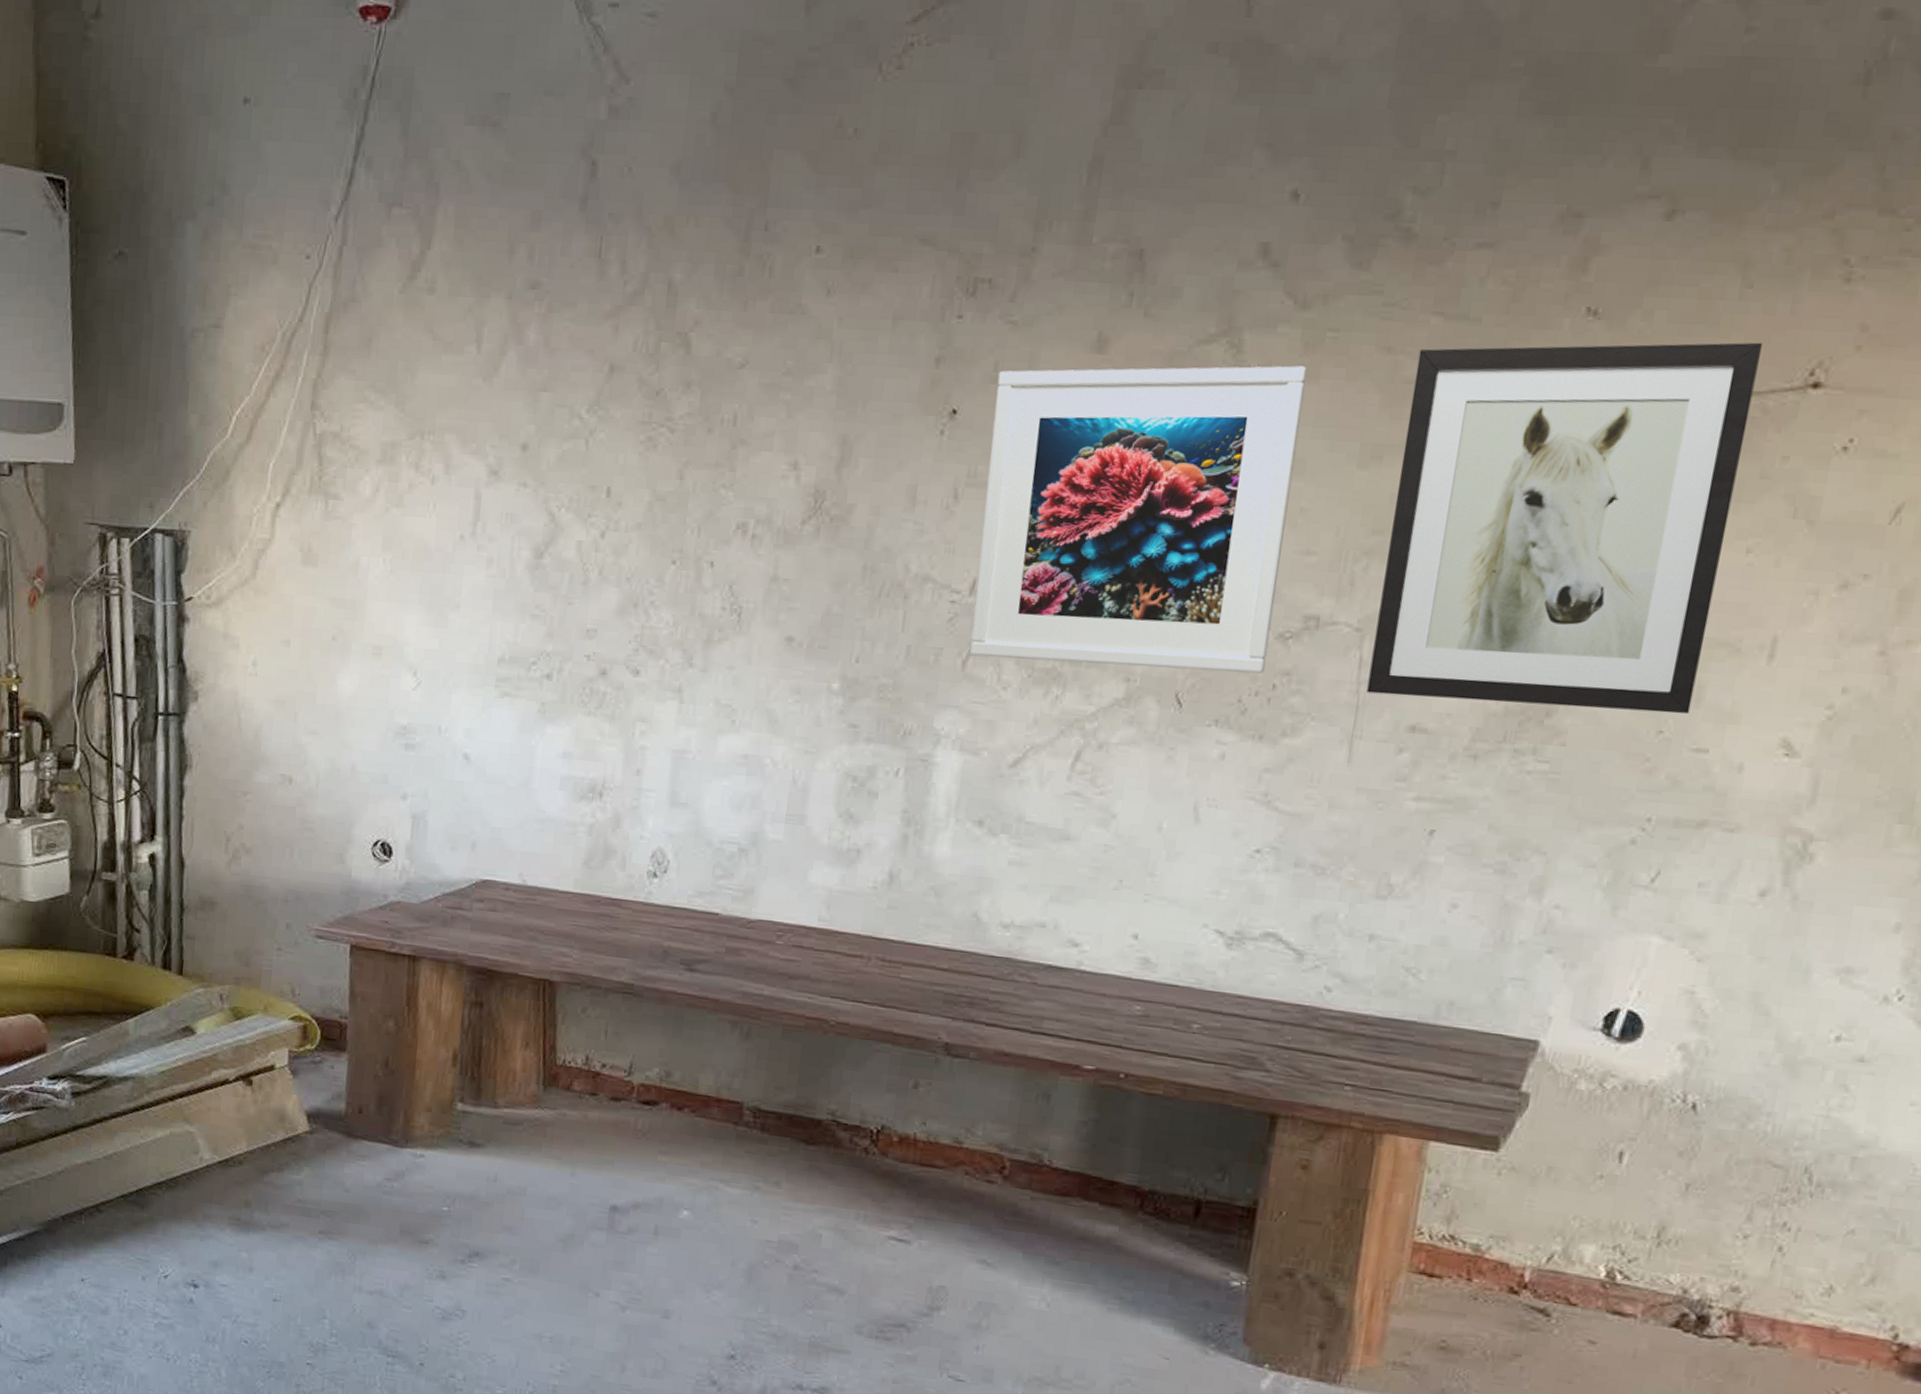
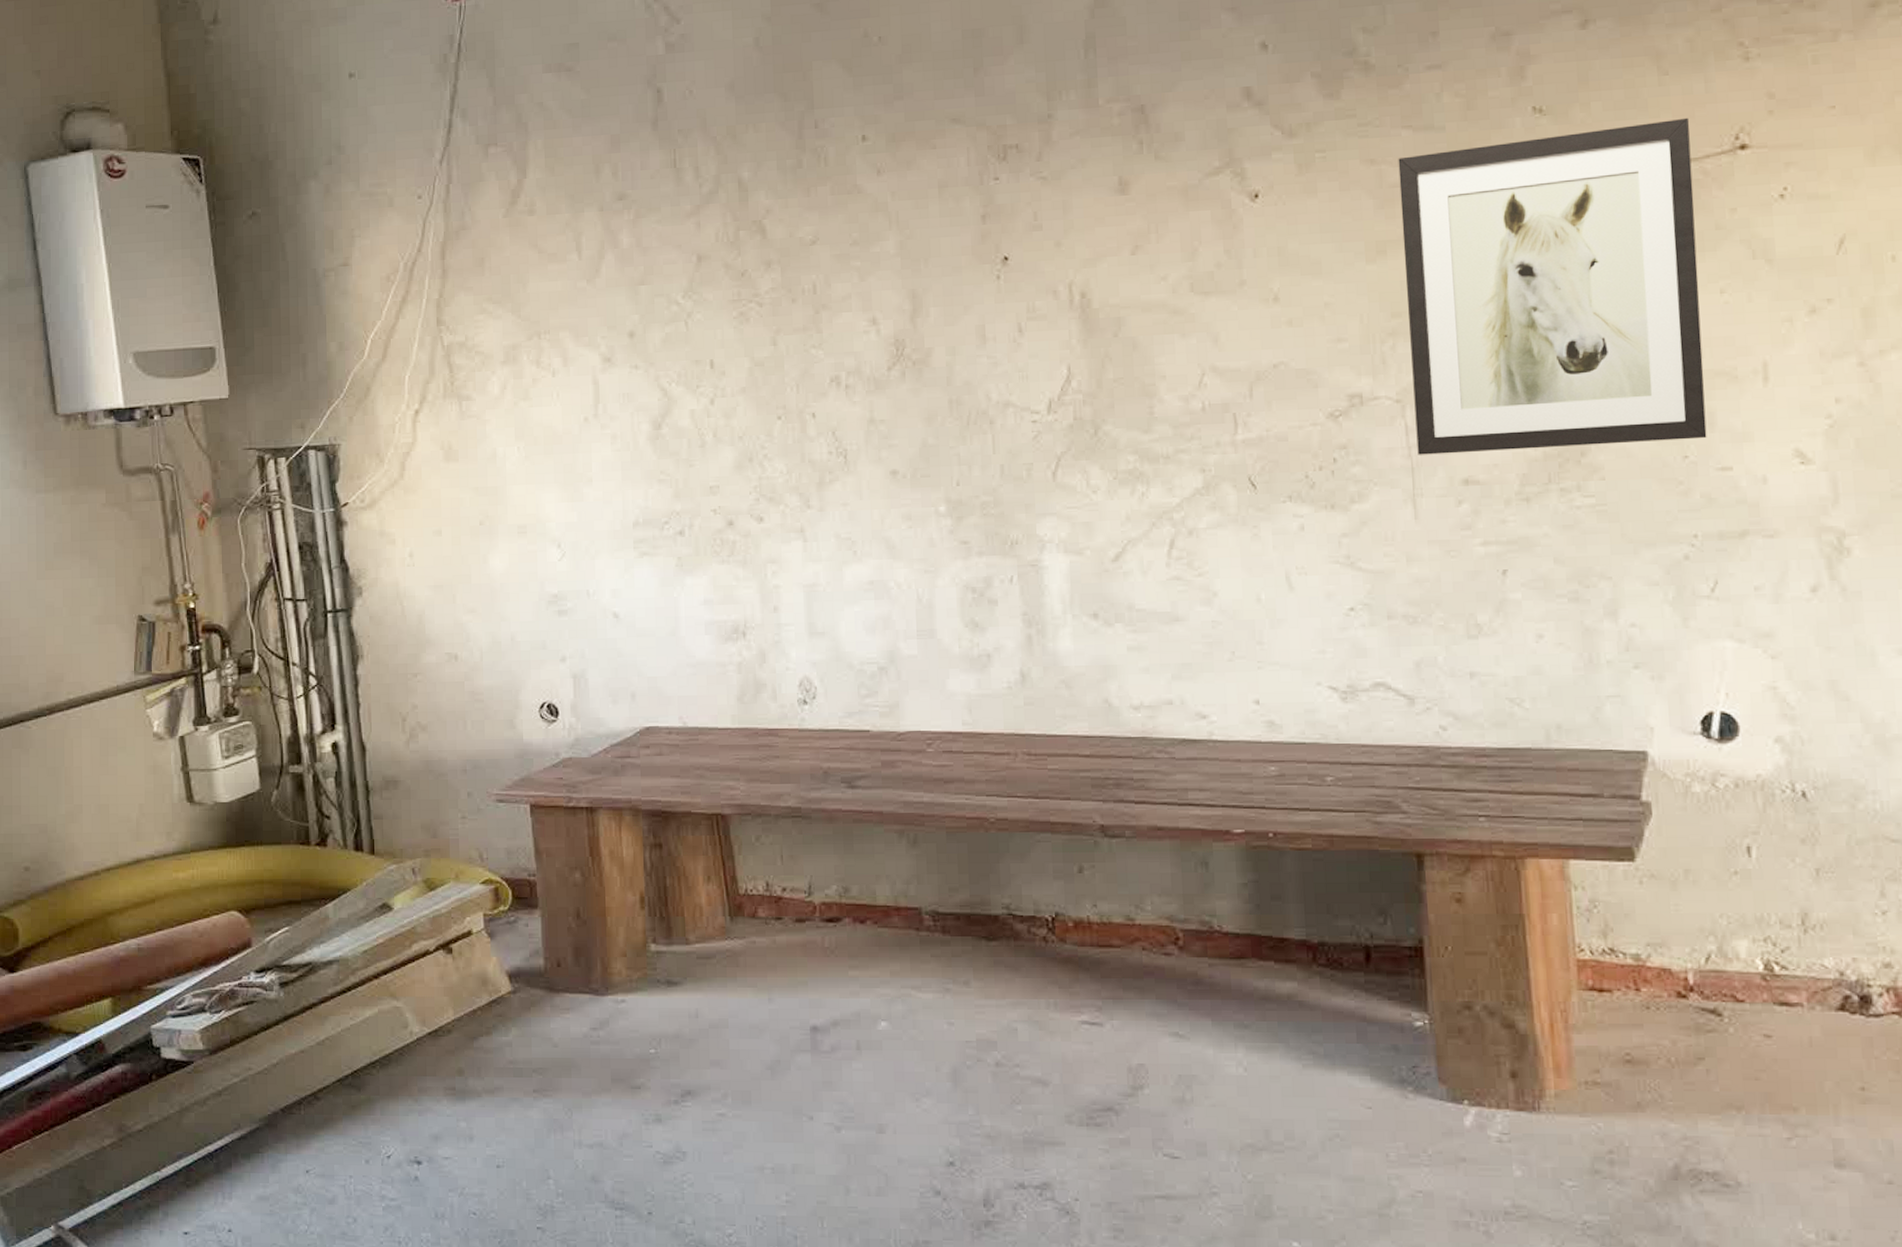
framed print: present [969,366,1307,674] -> none [1038,184,1323,467]

